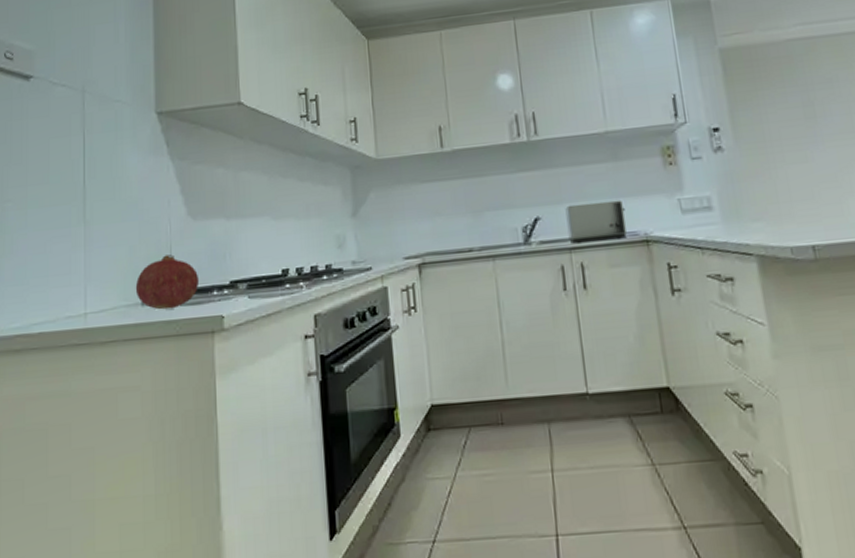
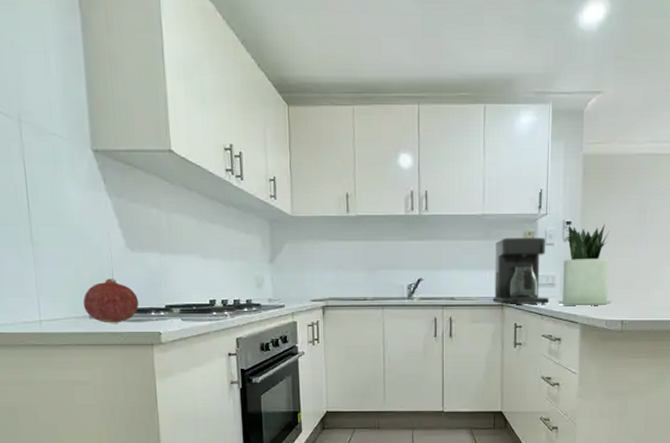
toaster: present [565,200,628,245] -> none [443,271,489,303]
coffee maker: none [627,151,709,241] -> present [492,238,550,305]
planter: none [715,124,794,234] -> present [557,223,613,306]

